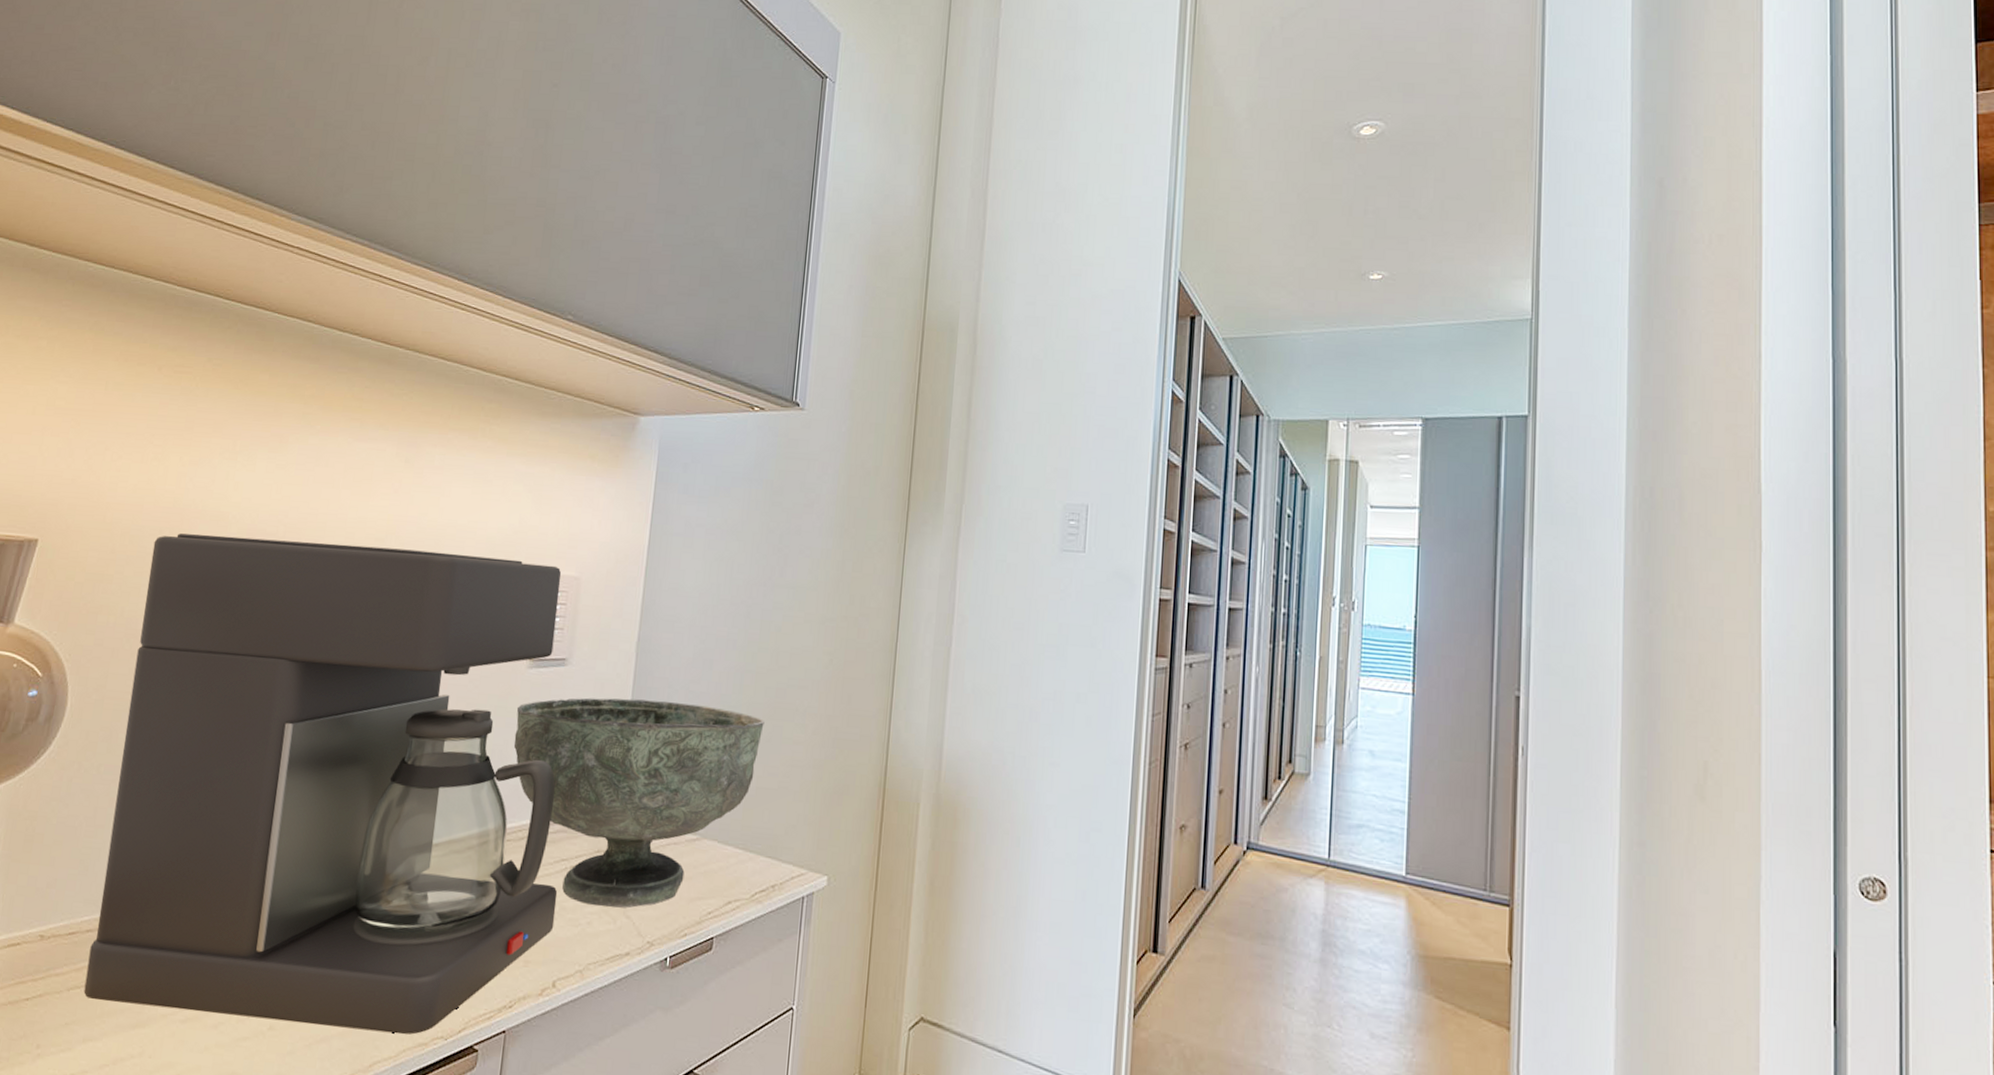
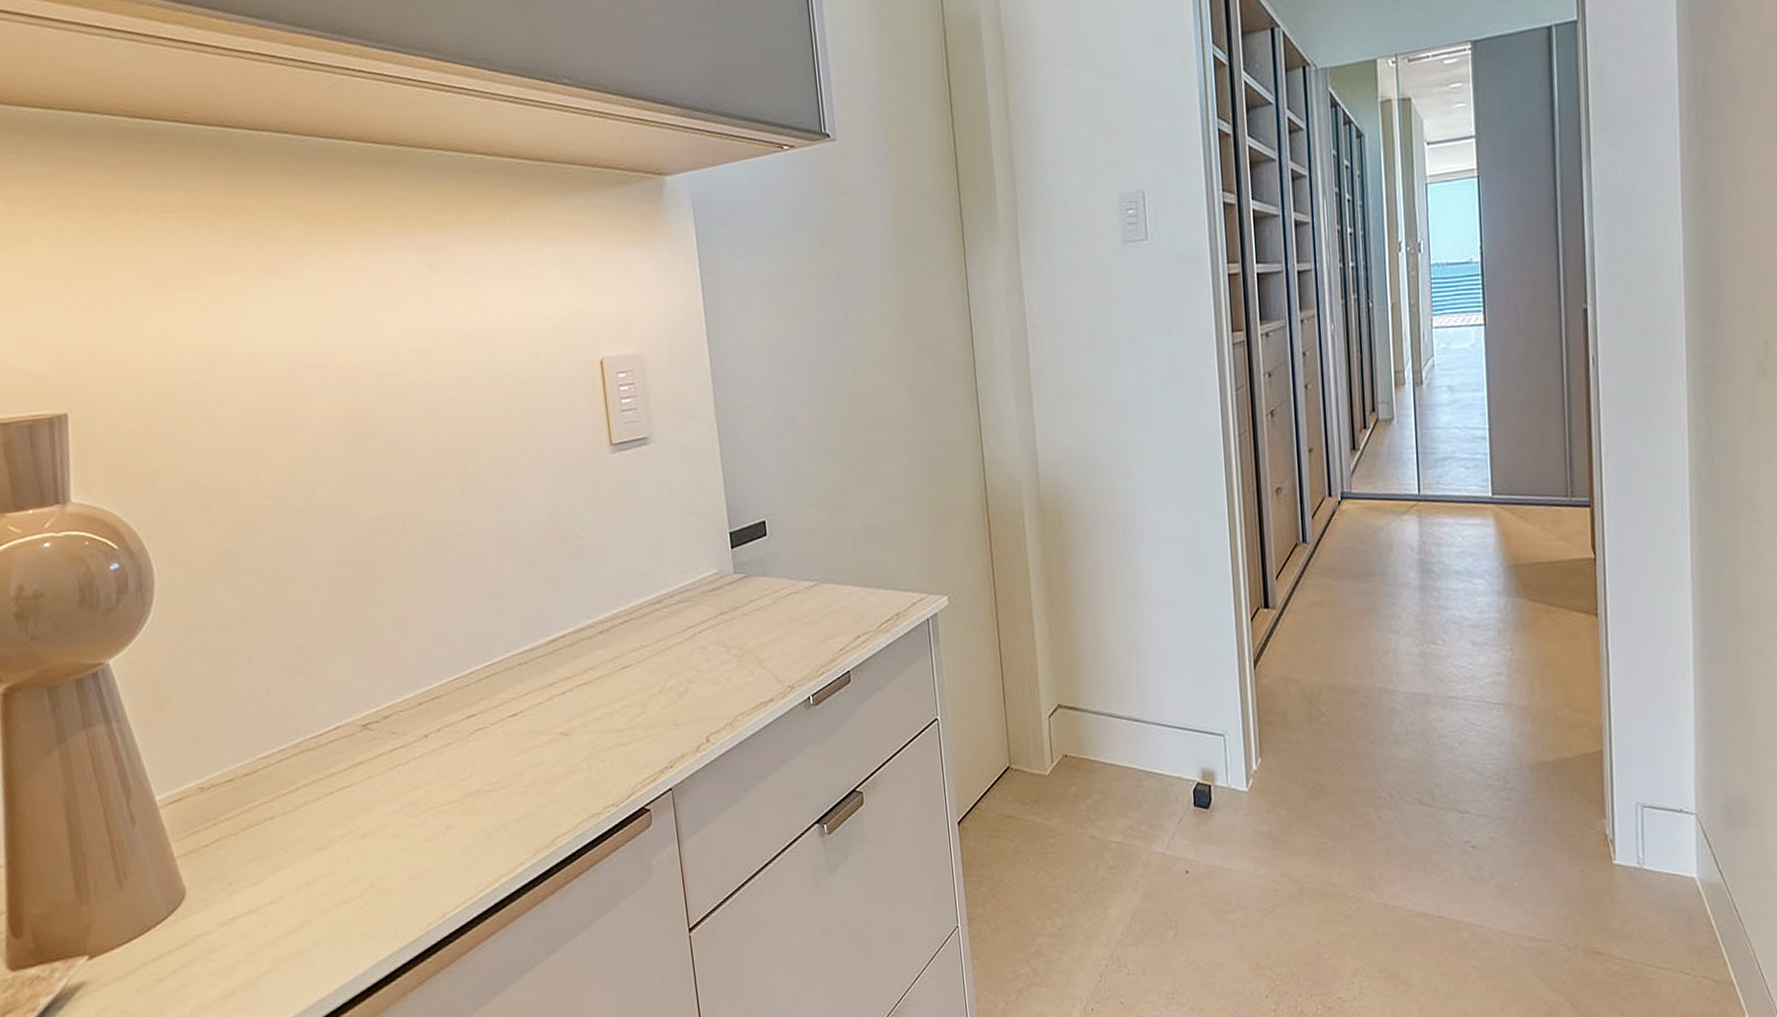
coffee maker: present [83,533,562,1035] -> none [190,347,696,835]
decorative bowl: present [513,697,765,909] -> none [610,458,859,664]

